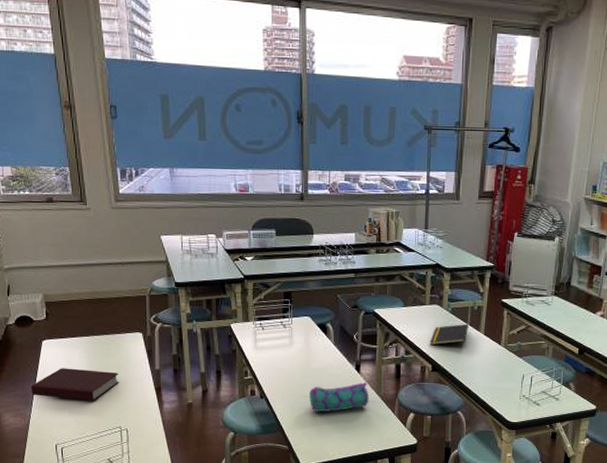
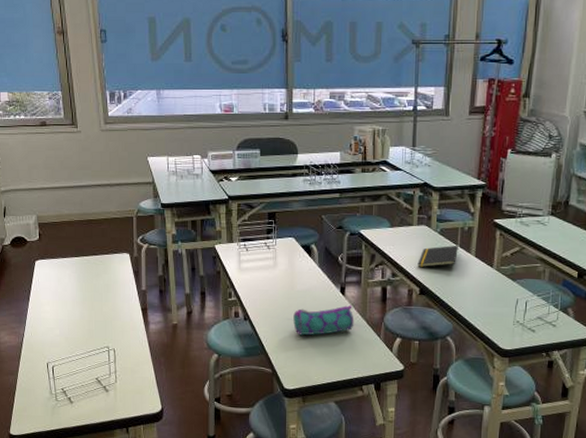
book: present [31,368,119,401] -> none [24,288,107,321]

